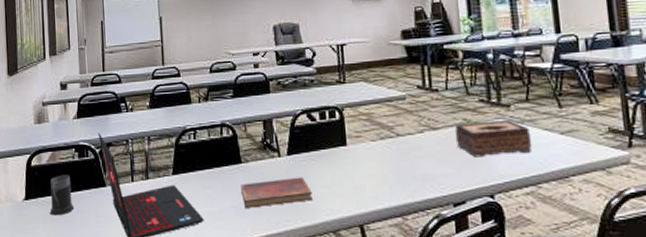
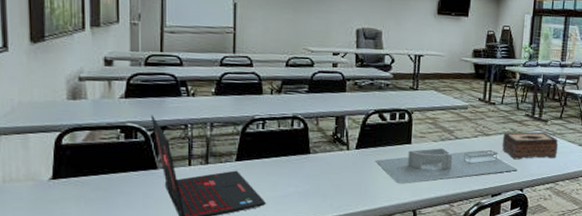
mug: present [50,175,75,216] -> none [85,155,118,197]
diary: present [241,177,313,208] -> none [307,168,375,194]
desk organizer: none [309,146,482,194] -> present [374,147,518,184]

